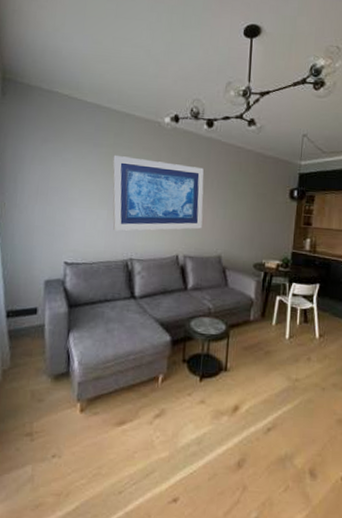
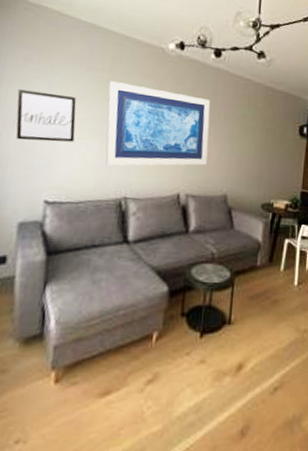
wall art: none [38,167,87,212] -> present [16,89,77,142]

